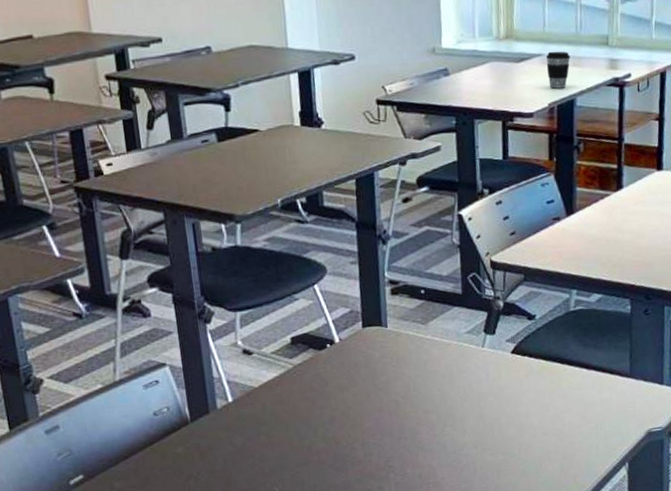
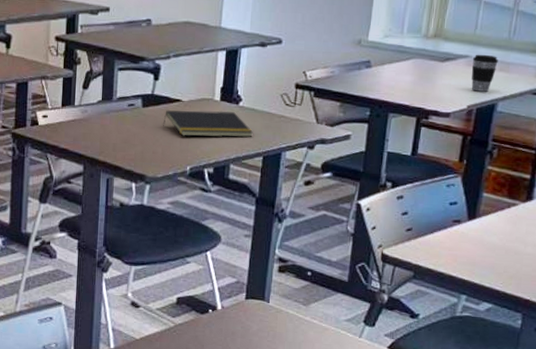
notepad: none [243,136,341,168] -> present [163,109,253,138]

